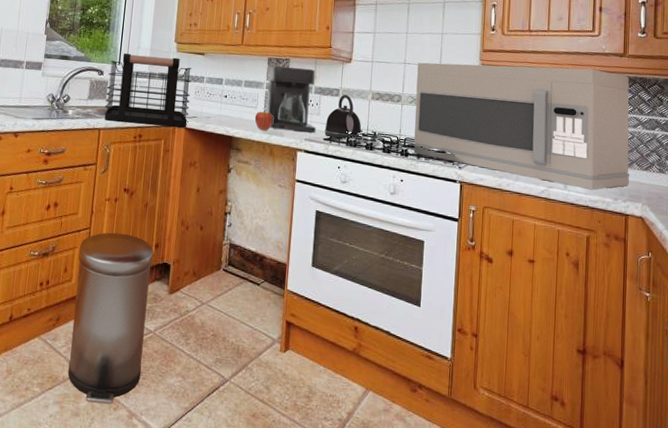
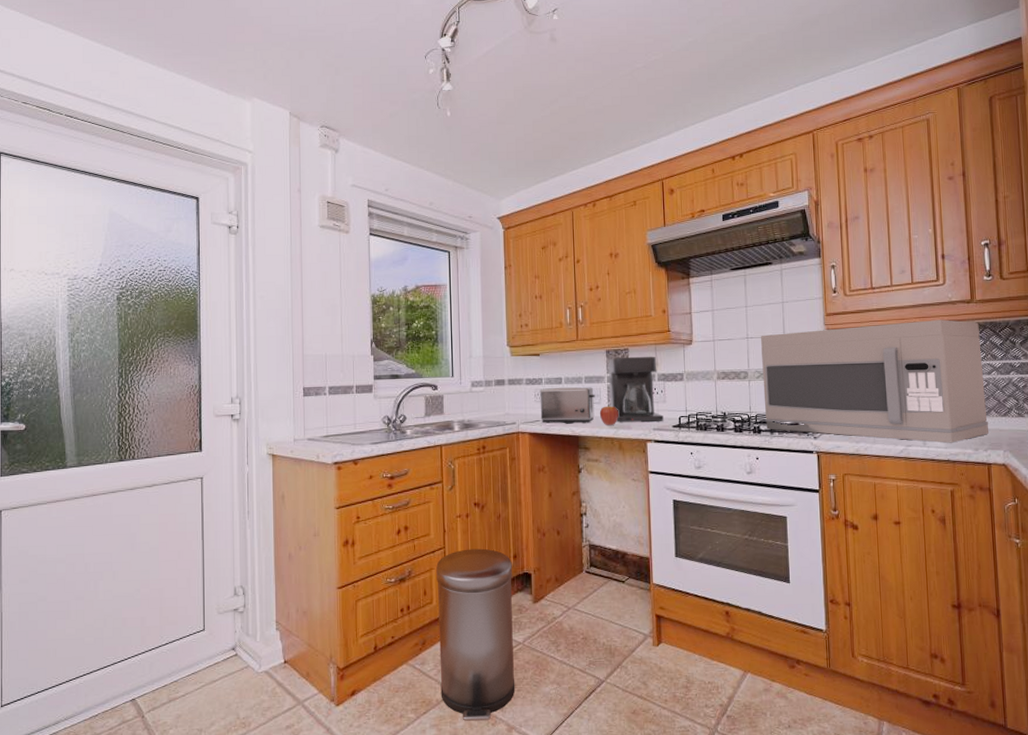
dish rack: present [104,53,192,129] -> none [442,362,531,437]
toaster: none [198,87,253,126] -> present [540,387,595,424]
kettle: present [324,94,362,140] -> none [672,377,712,424]

